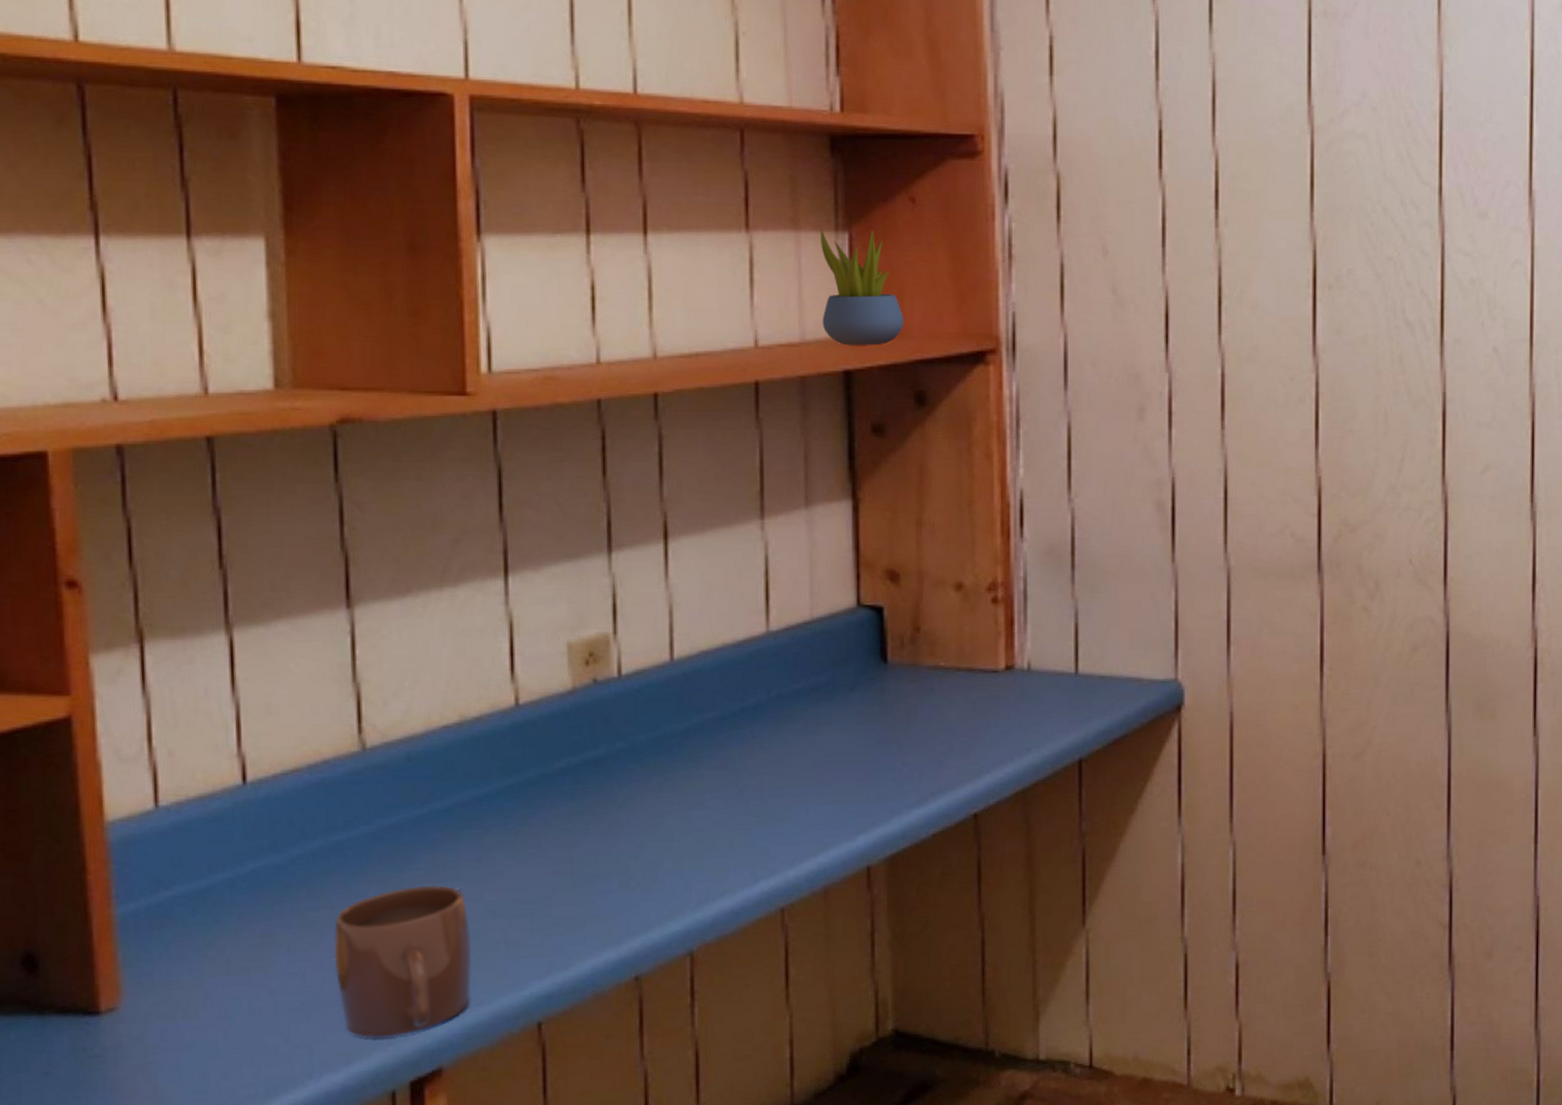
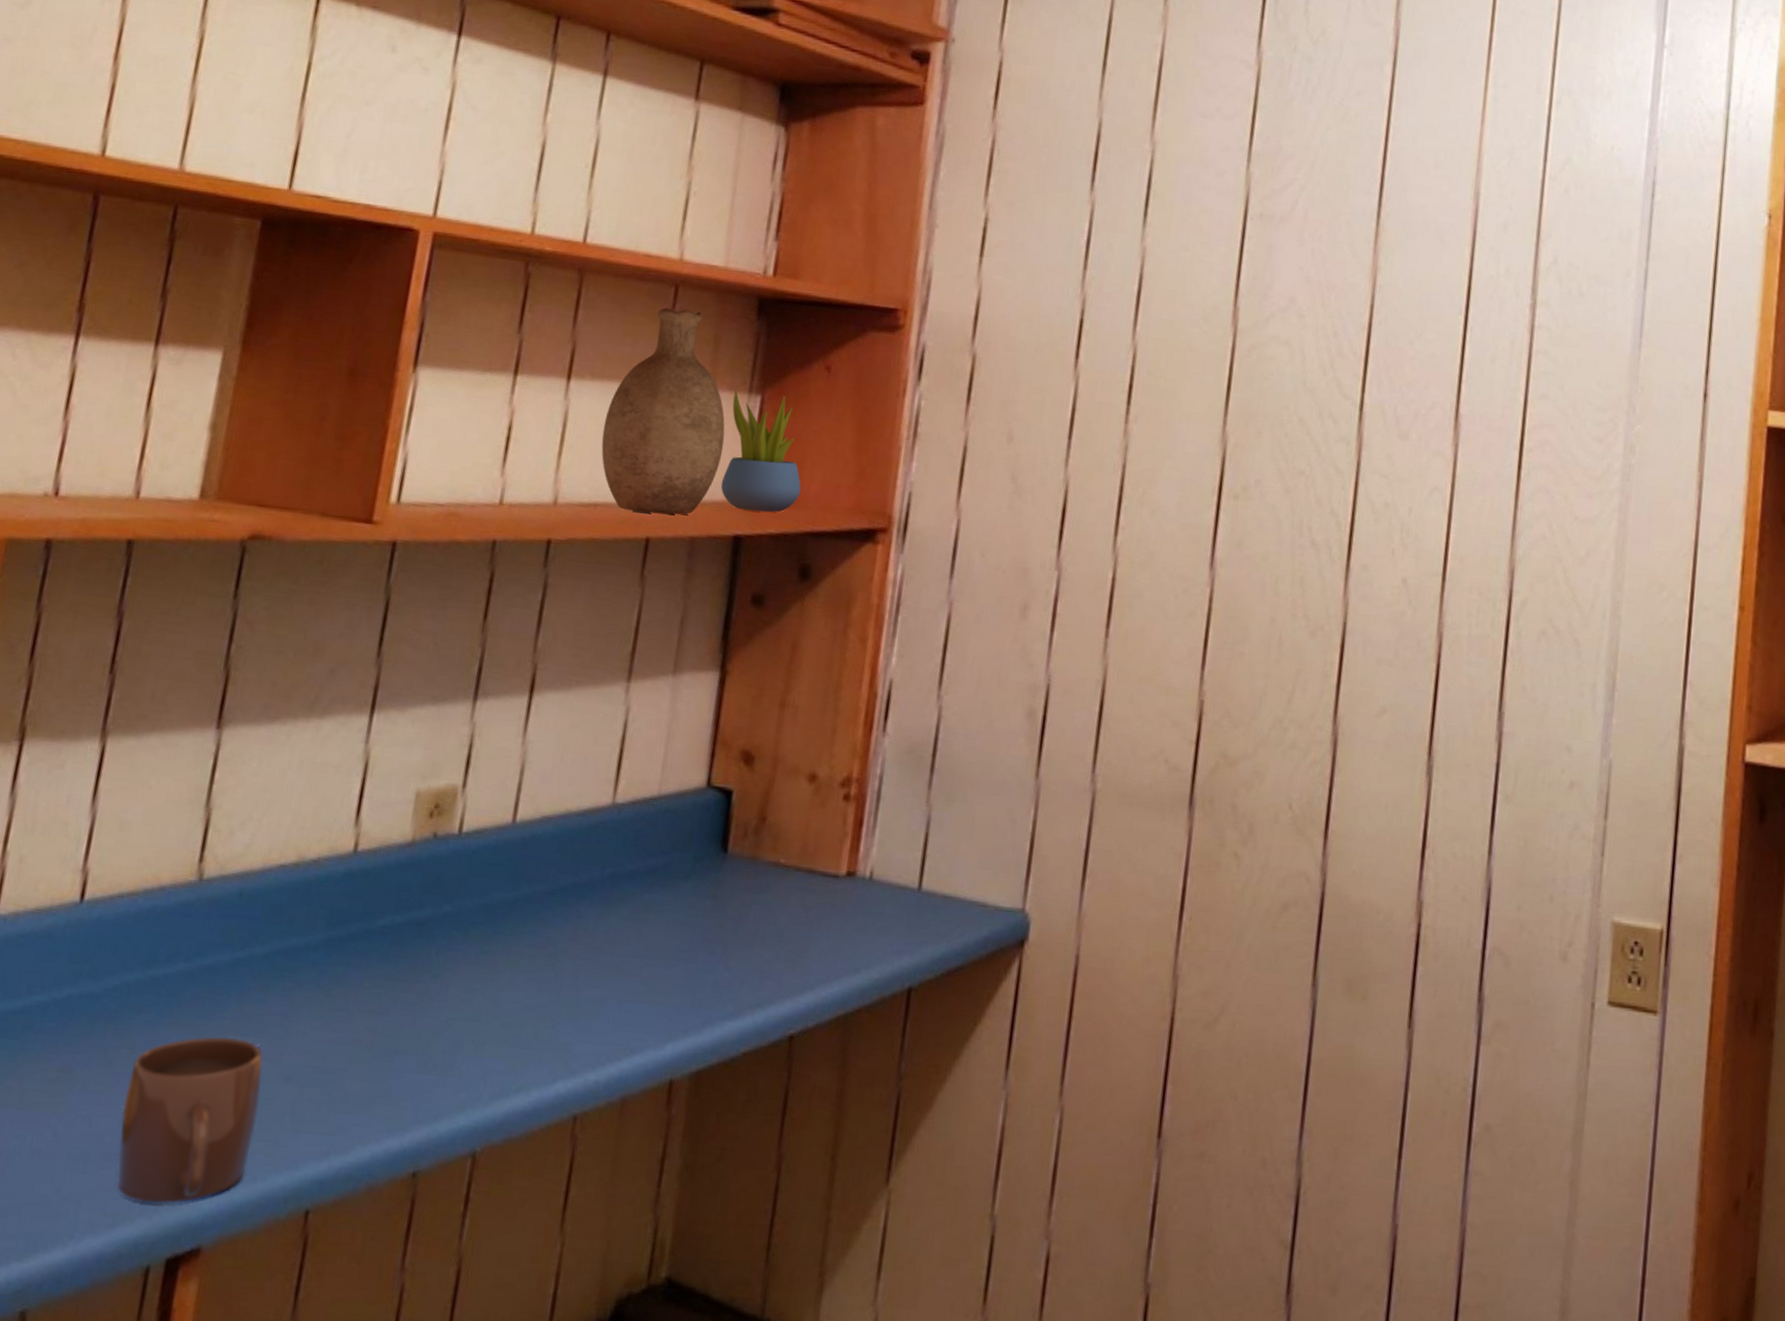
decorative vase: none [690,152,819,357] -> present [601,307,725,515]

